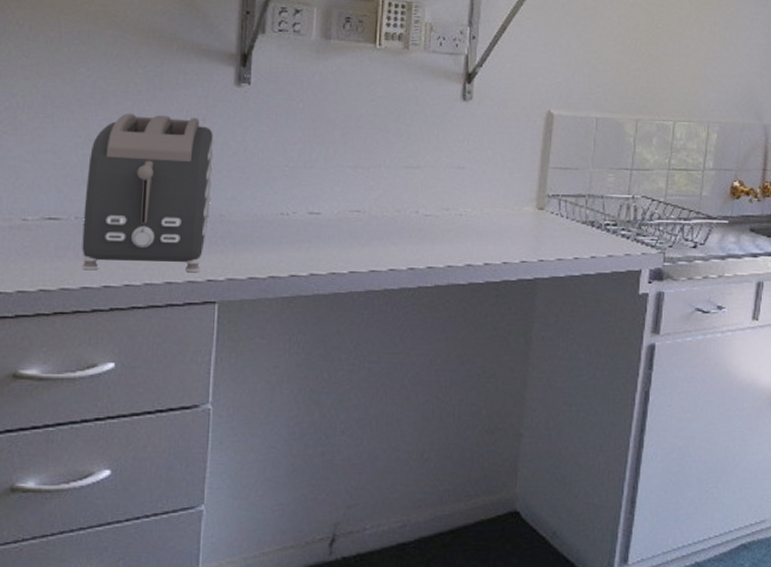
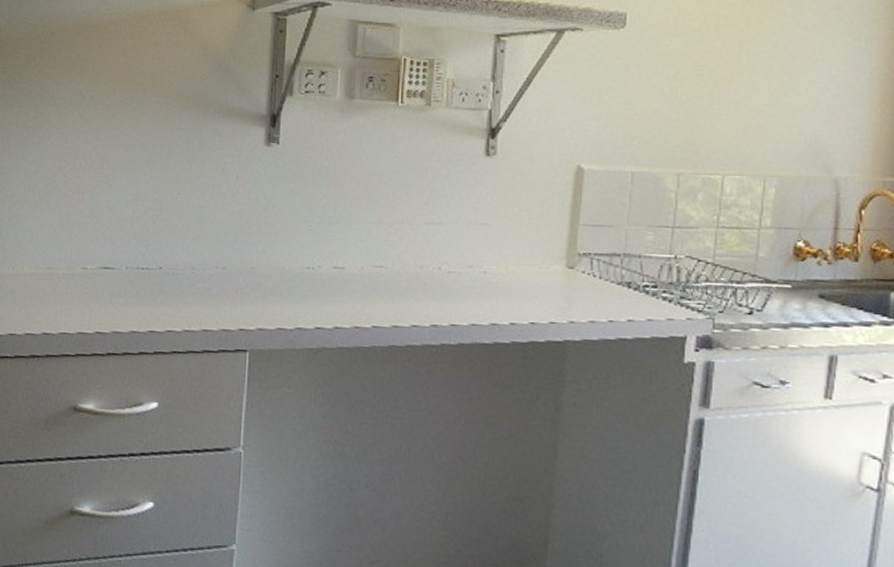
toaster: present [82,113,214,273] -> none [131,172,246,322]

